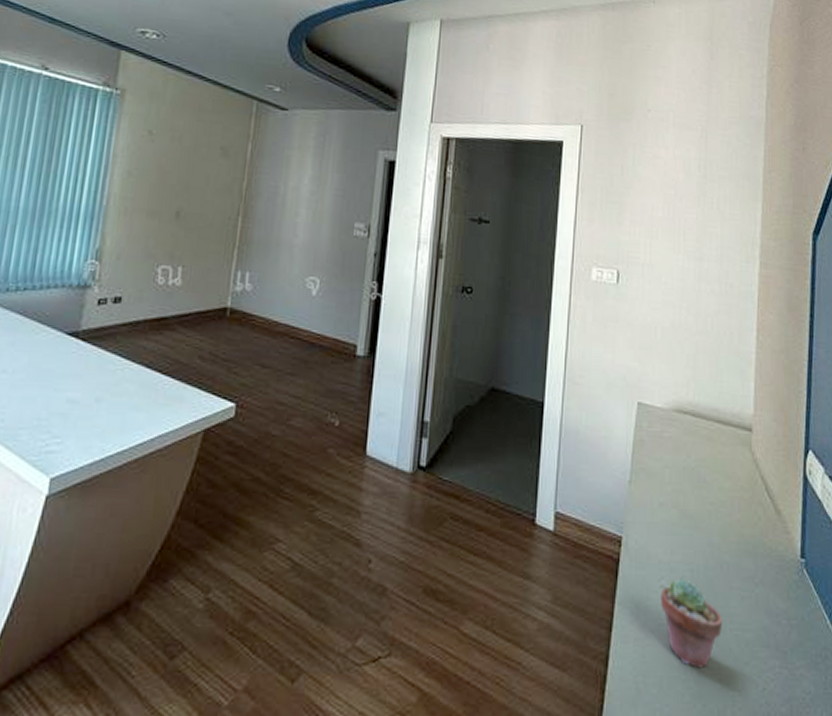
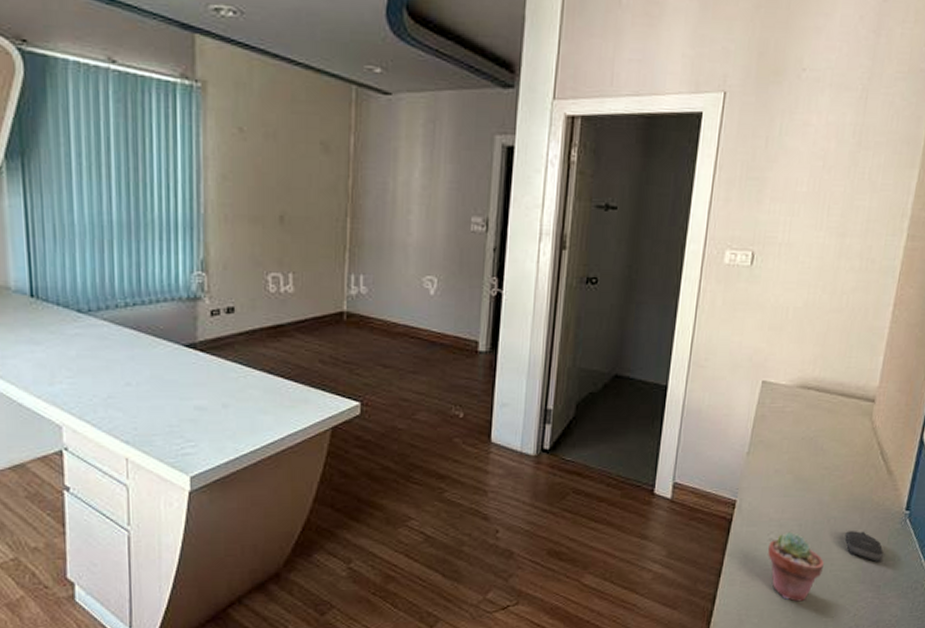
computer mouse: none [741,580,784,622] -> present [844,531,883,563]

